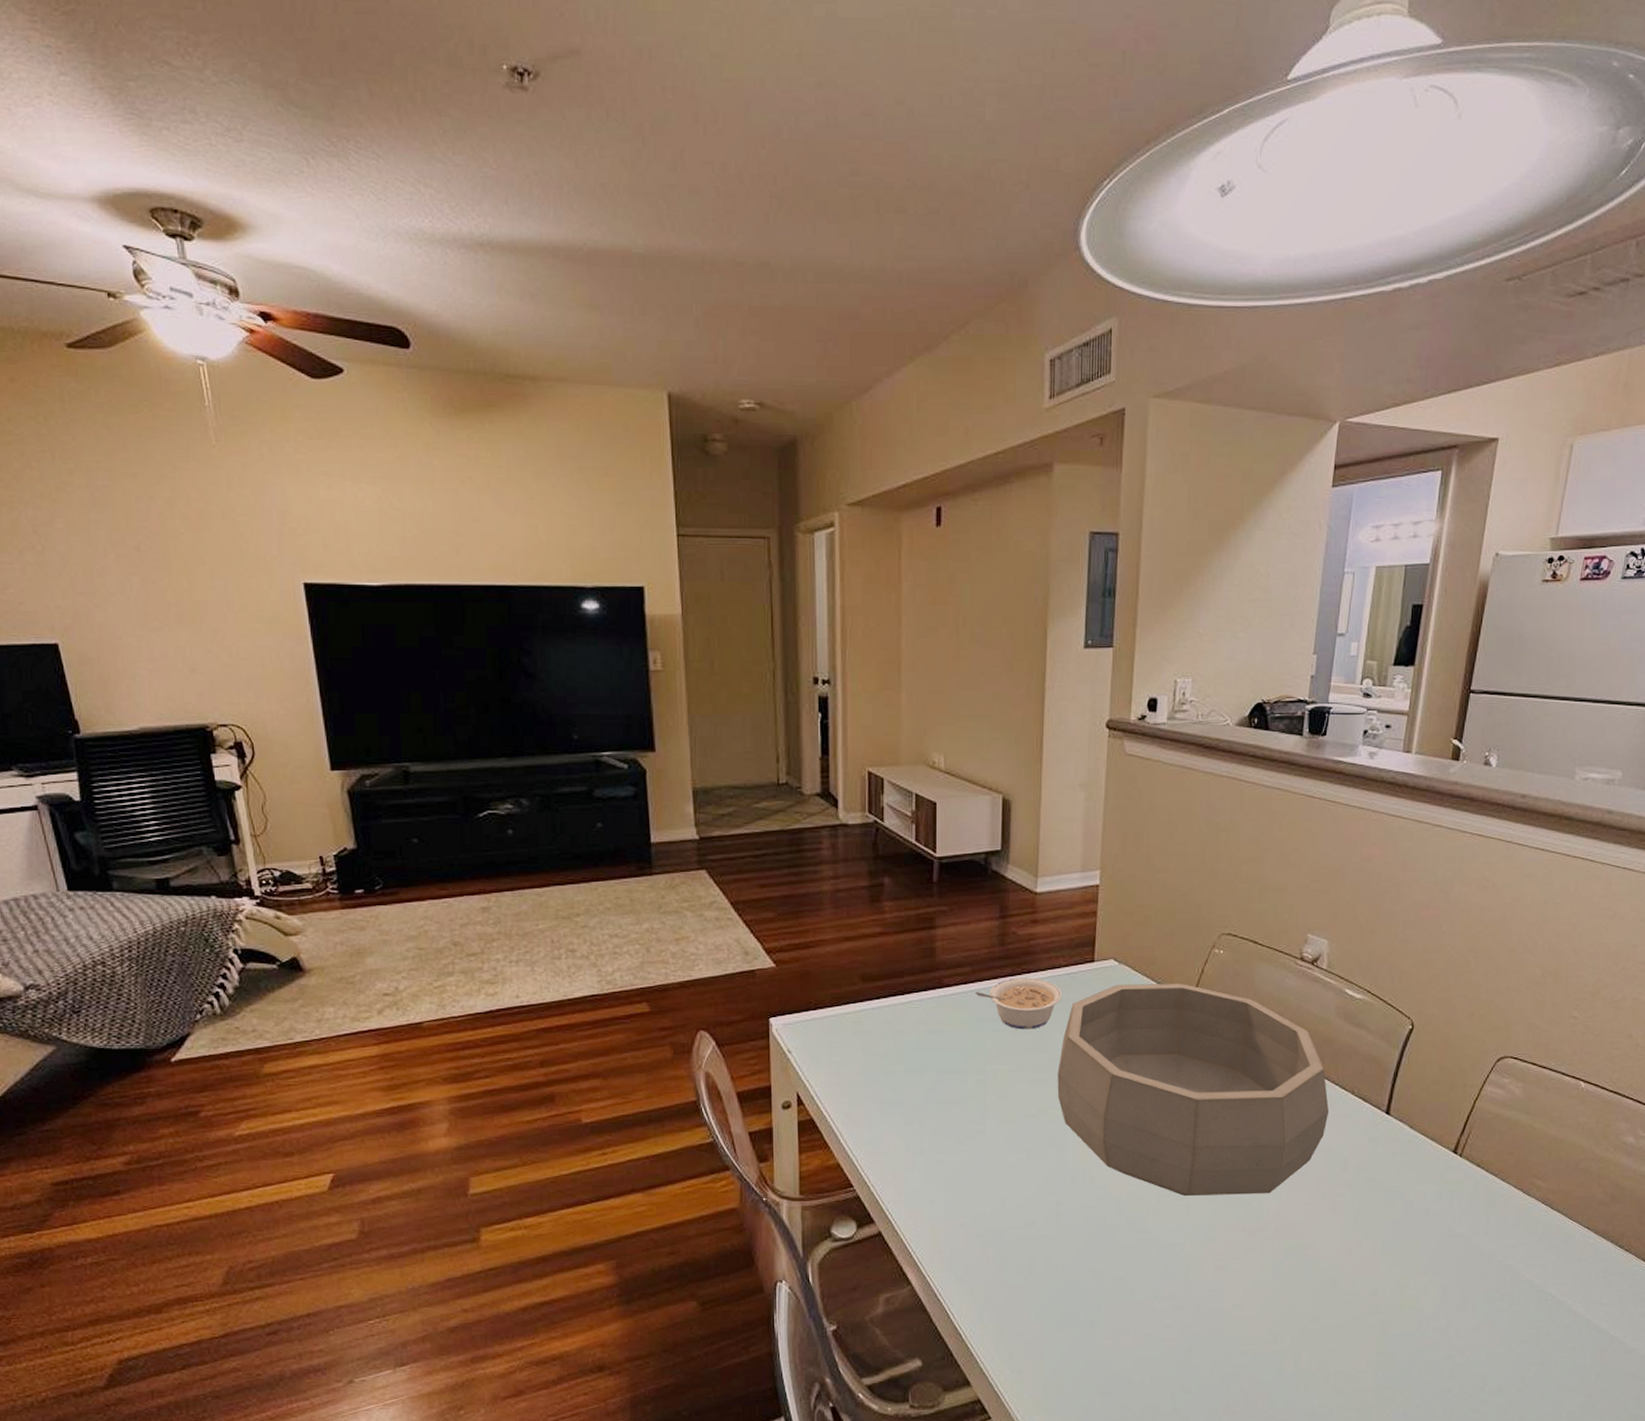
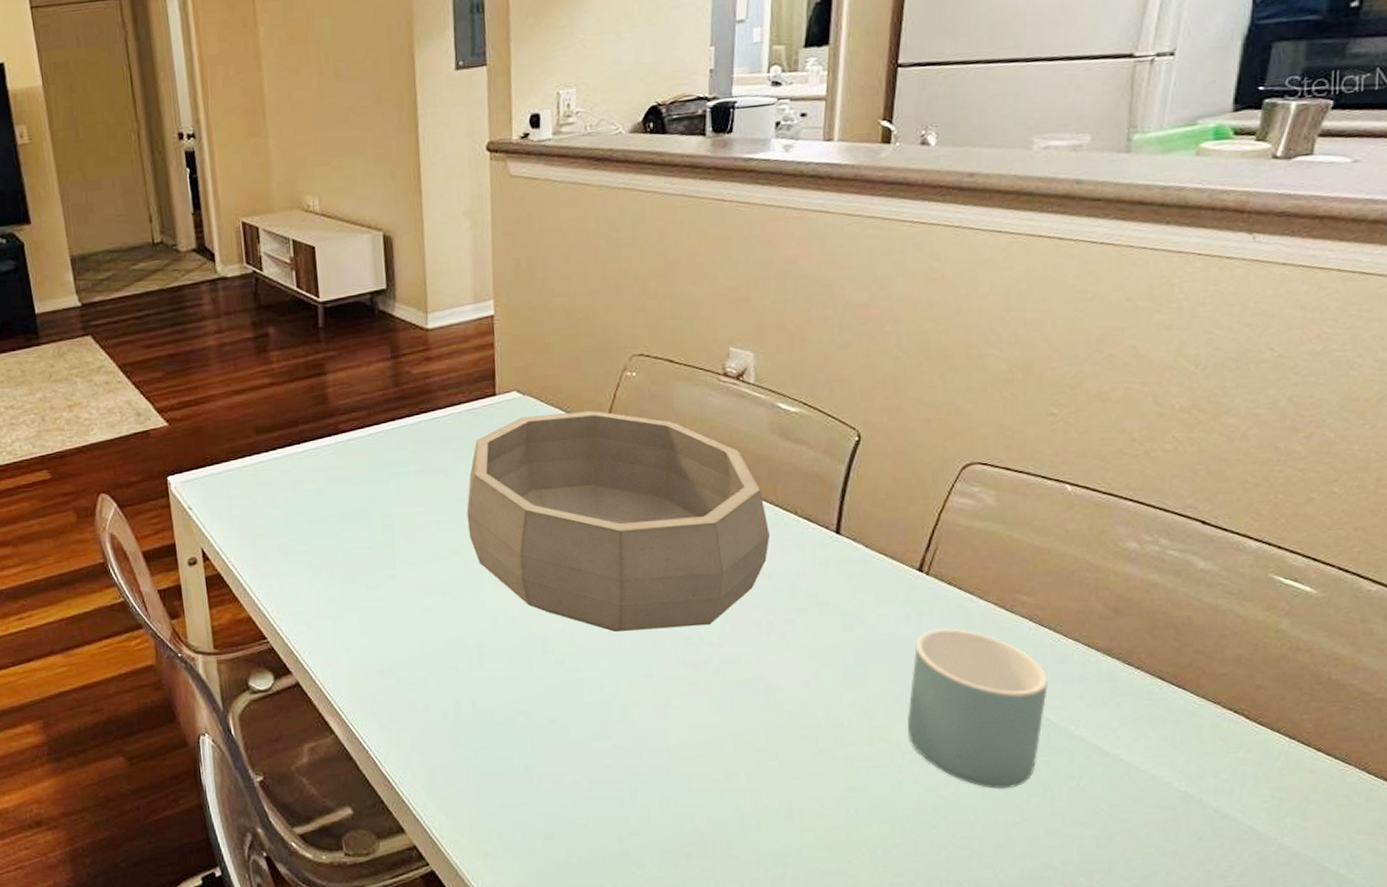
legume: present [975,978,1063,1030] -> none [372,416,465,471]
mug: none [1433,1207,1553,1356] -> present [908,628,1048,789]

